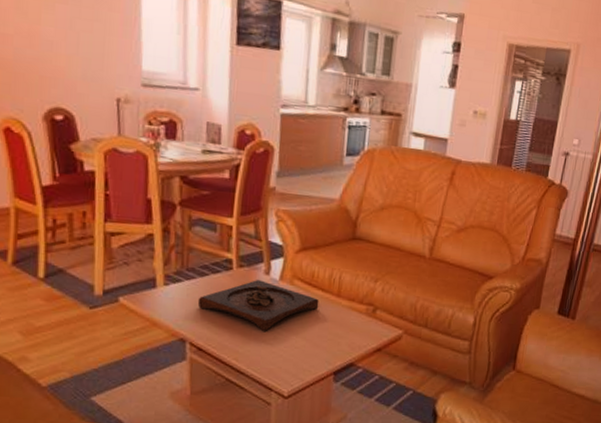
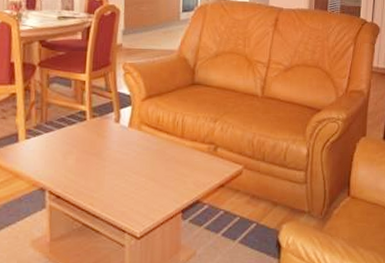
wooden tray: present [197,280,319,331] -> none [55,128,165,175]

